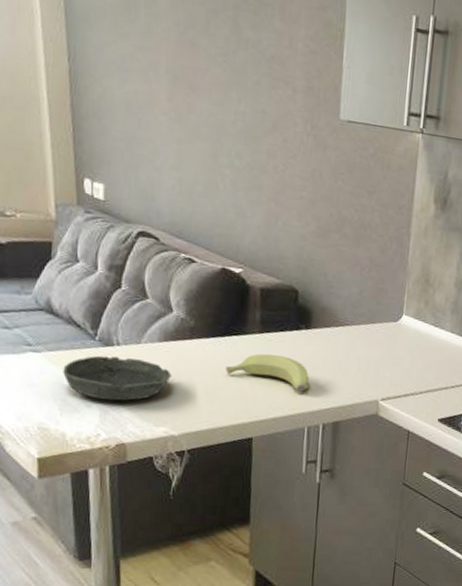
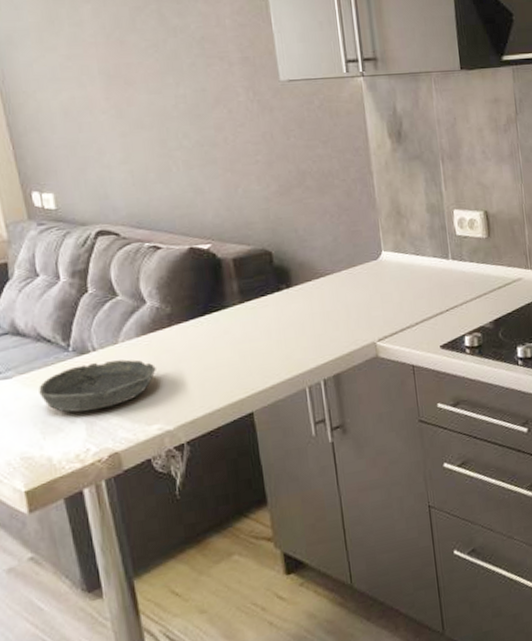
banana: present [226,353,310,392] -> none [212,320,302,353]

